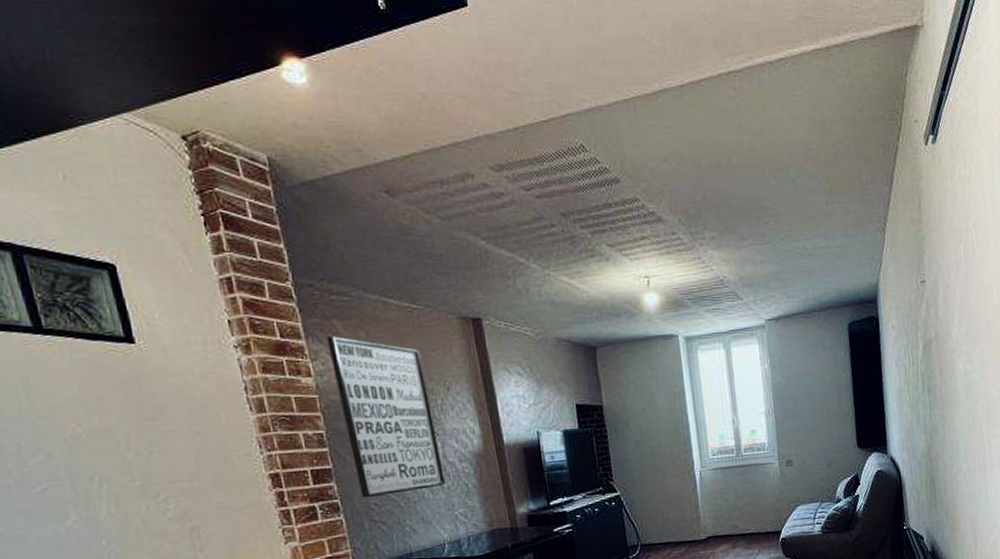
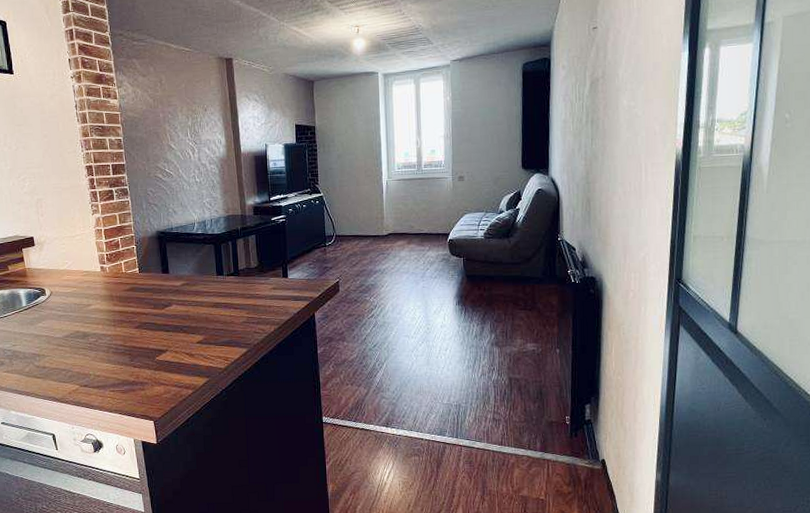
wall art: present [326,336,445,499] -> none [128,71,198,187]

